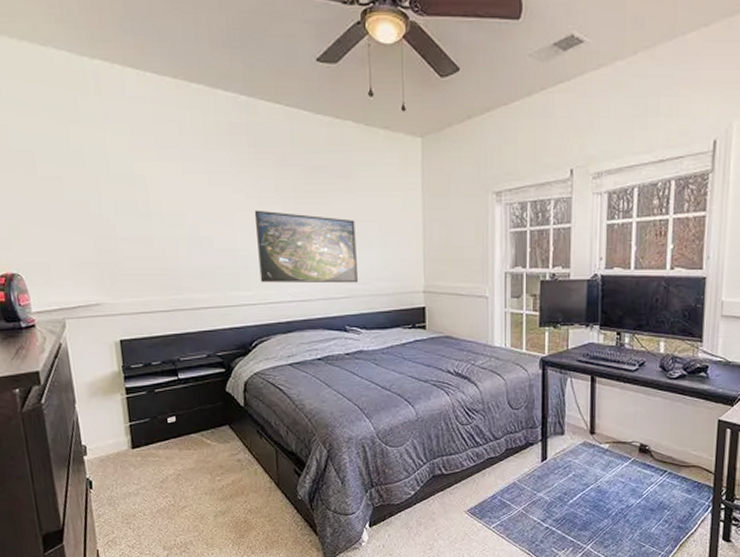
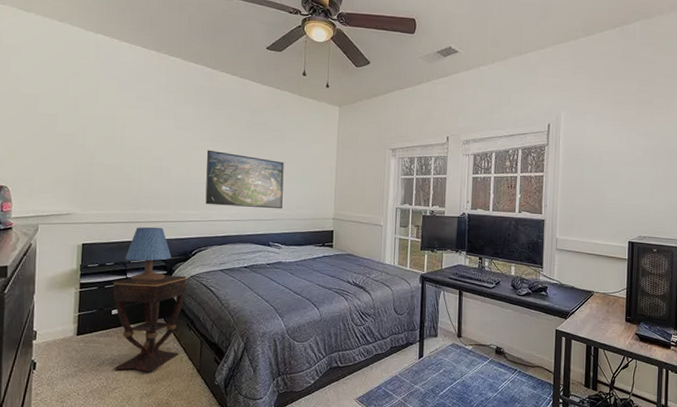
side table: none [164,373,253,487] -> present [113,275,187,371]
table lamp: none [173,314,228,382] -> present [125,227,172,281]

